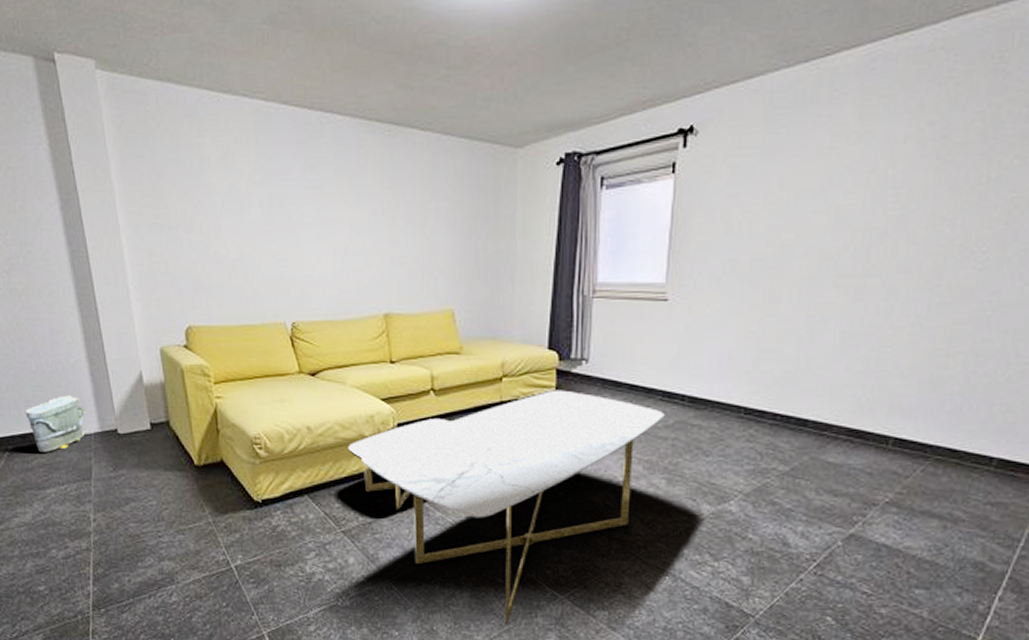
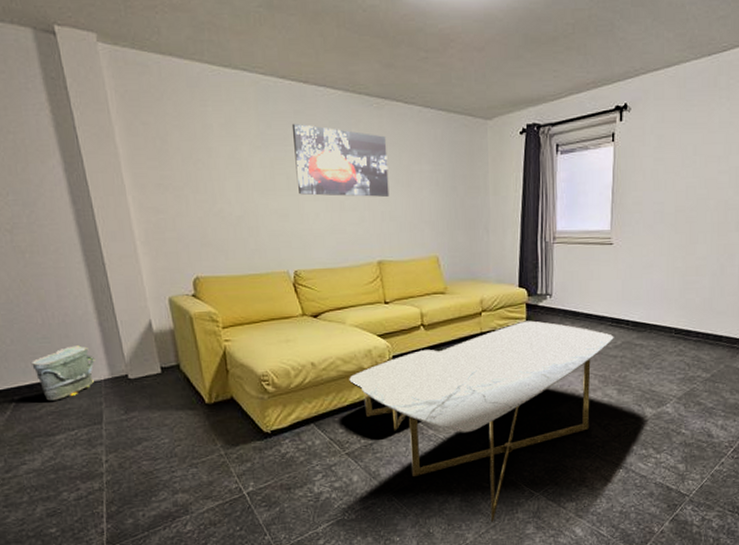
wall art: none [293,154,400,240] -> present [291,123,390,197]

